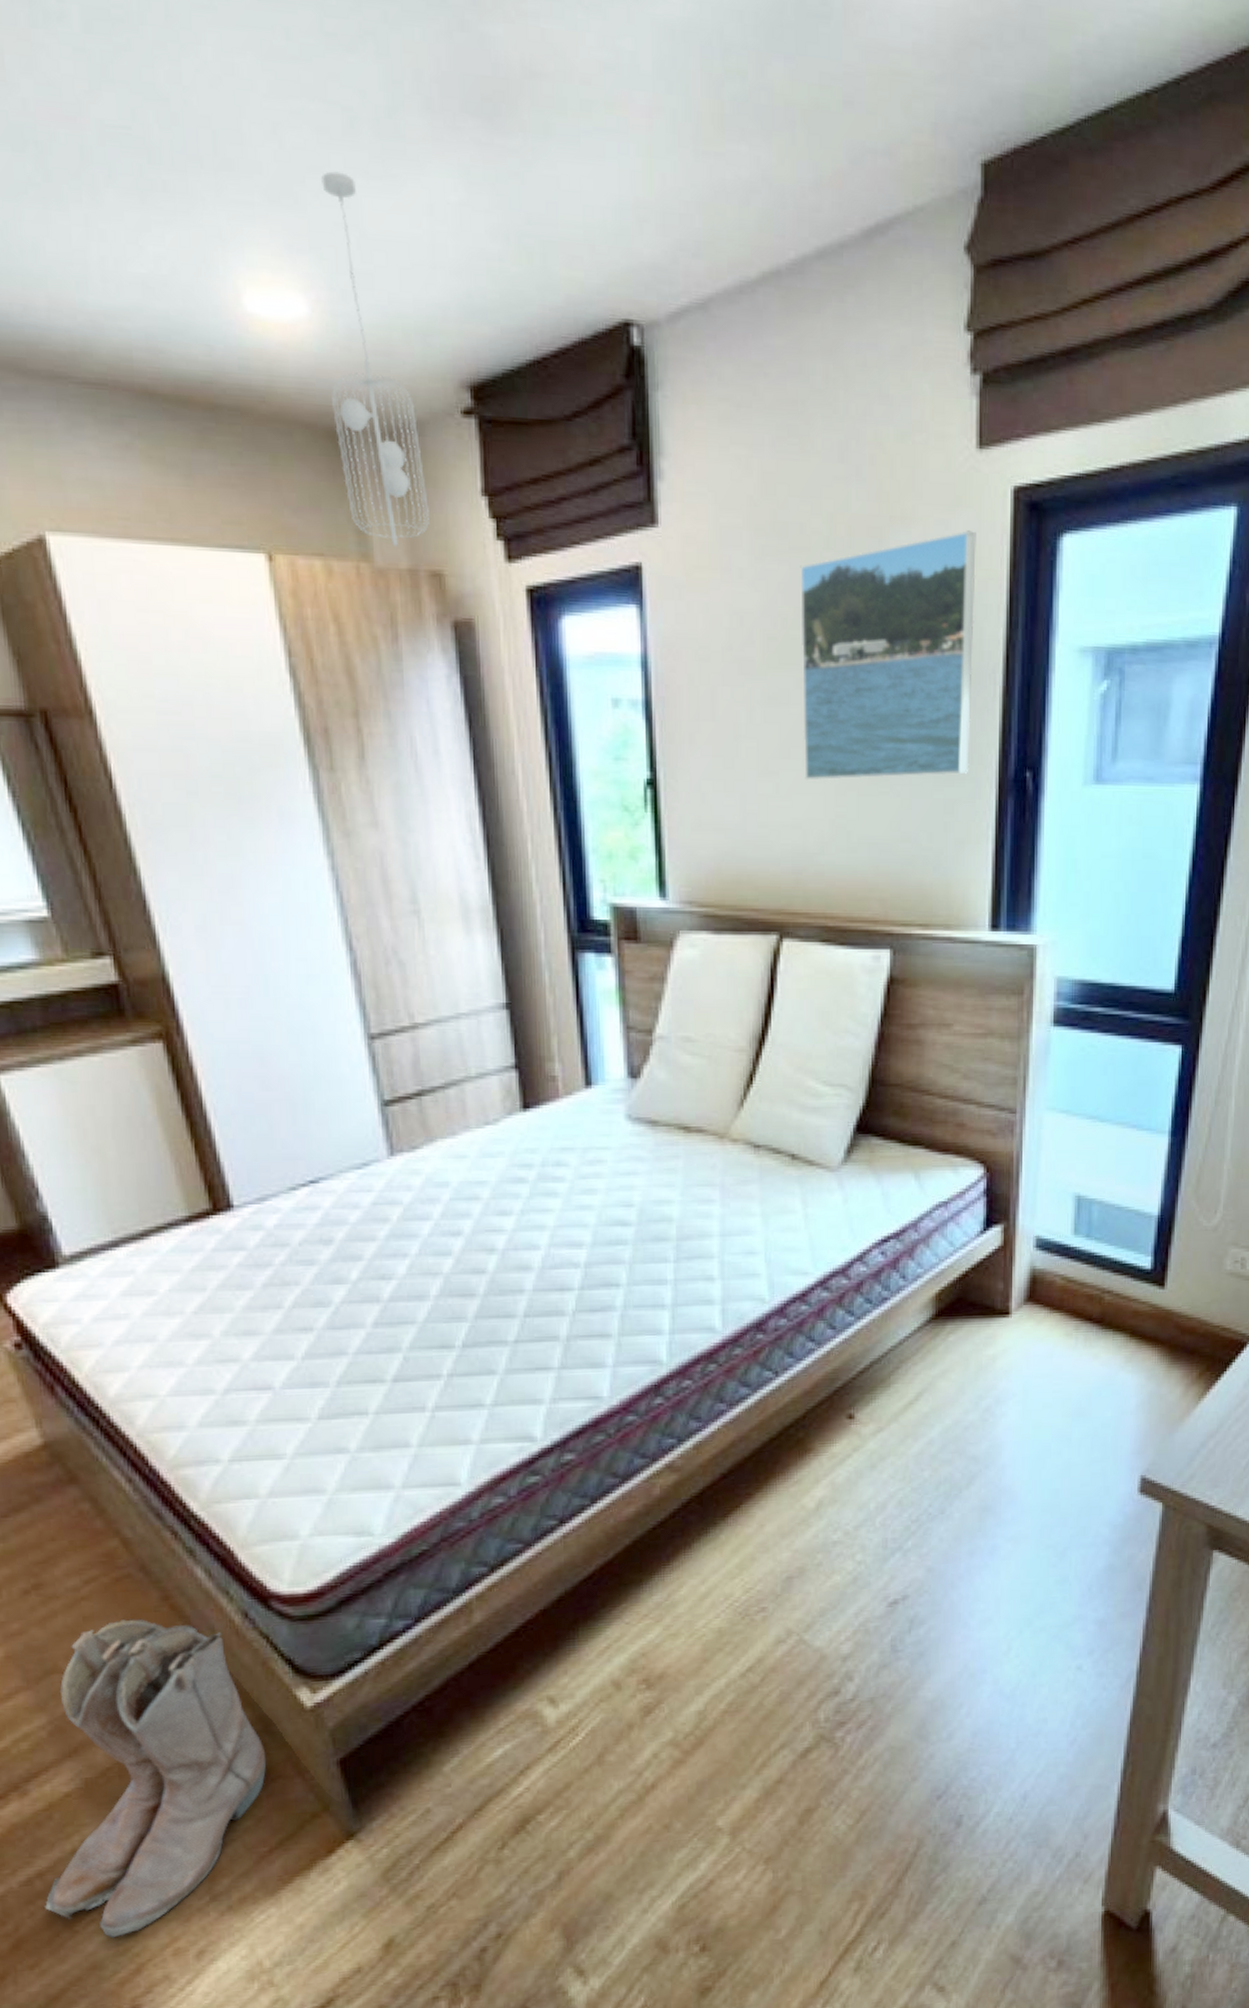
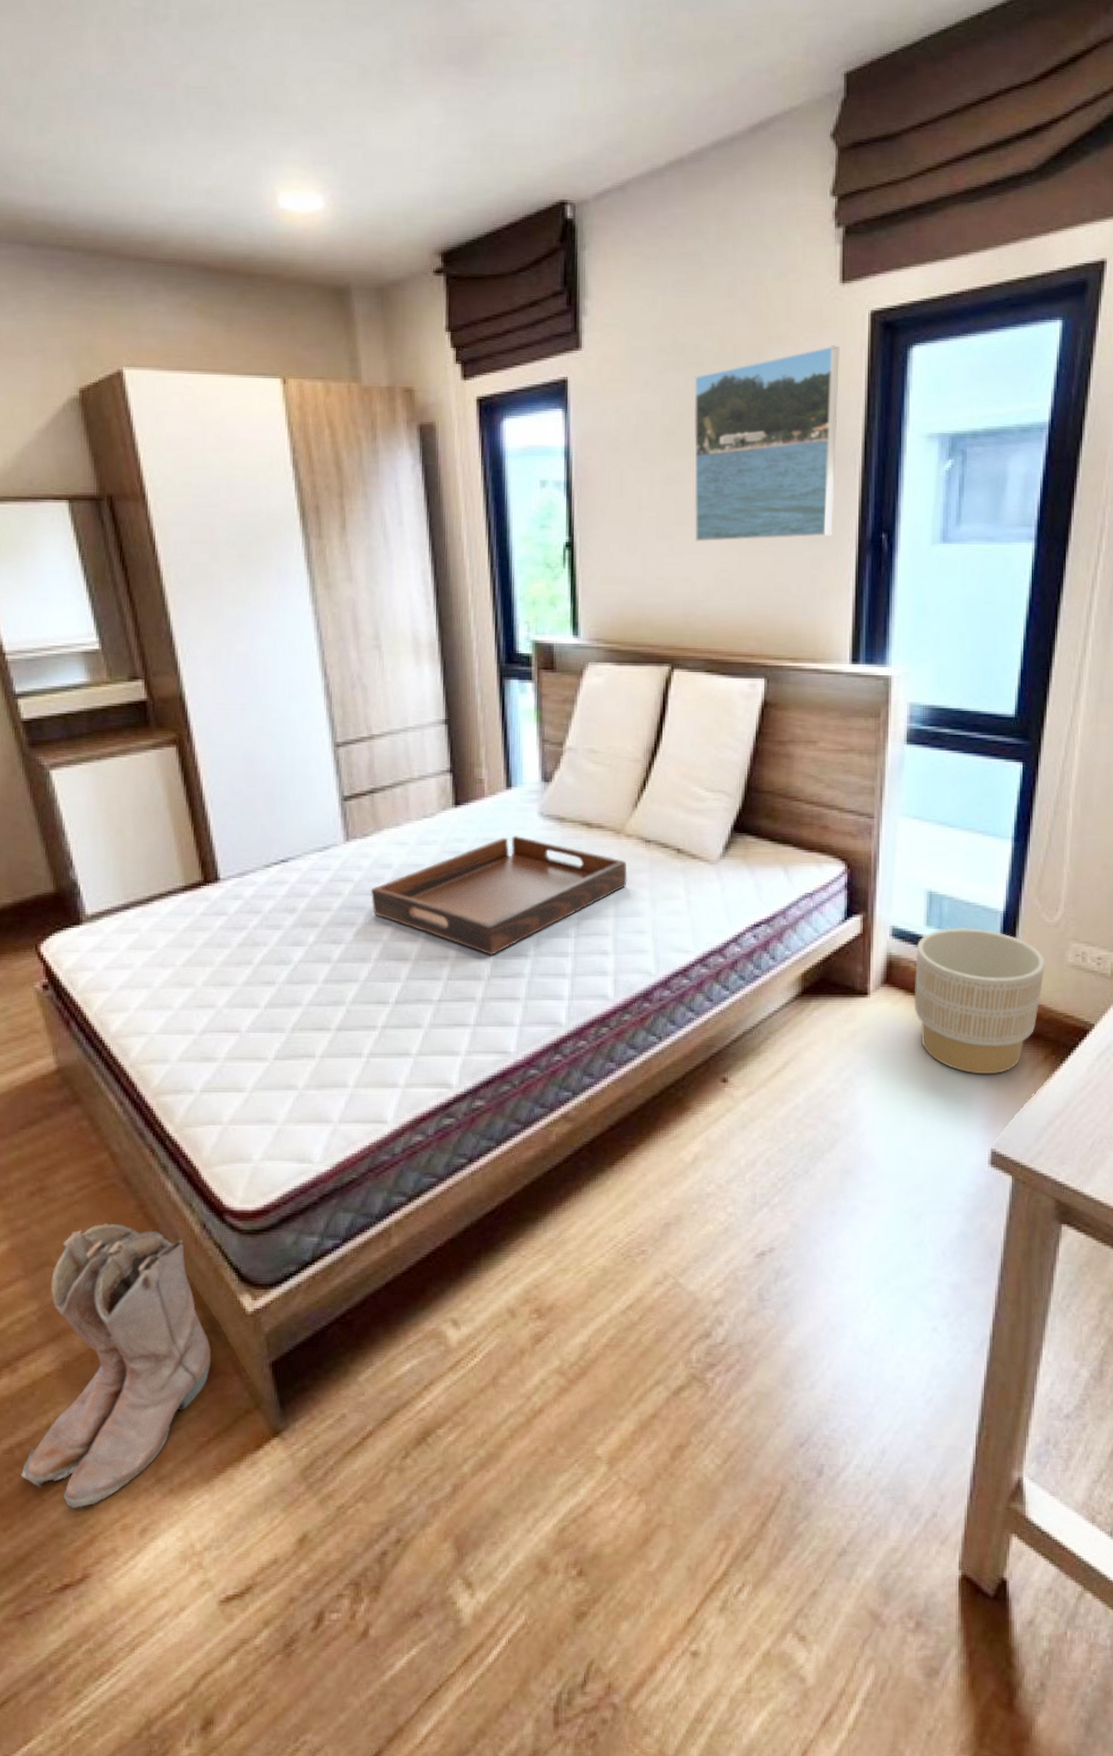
pendant light: present [321,171,429,546] -> none [338,108,405,370]
serving tray: none [425,1143,734,1287] -> present [371,835,627,956]
planter: none [1060,1235,1203,1396] -> present [914,928,1046,1075]

